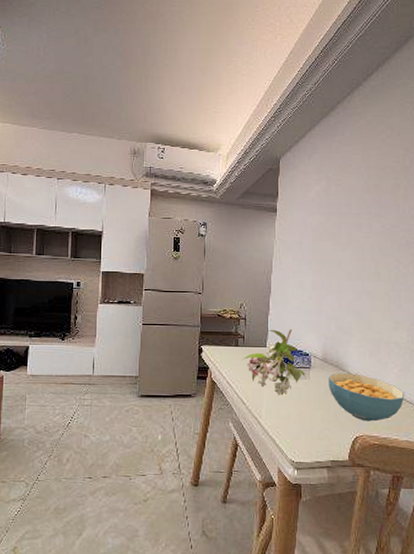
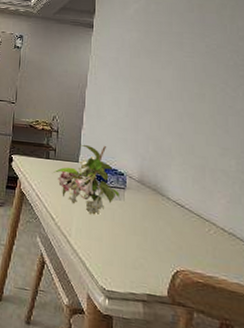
cereal bowl: present [329,373,405,422] -> none [145,197,235,256]

